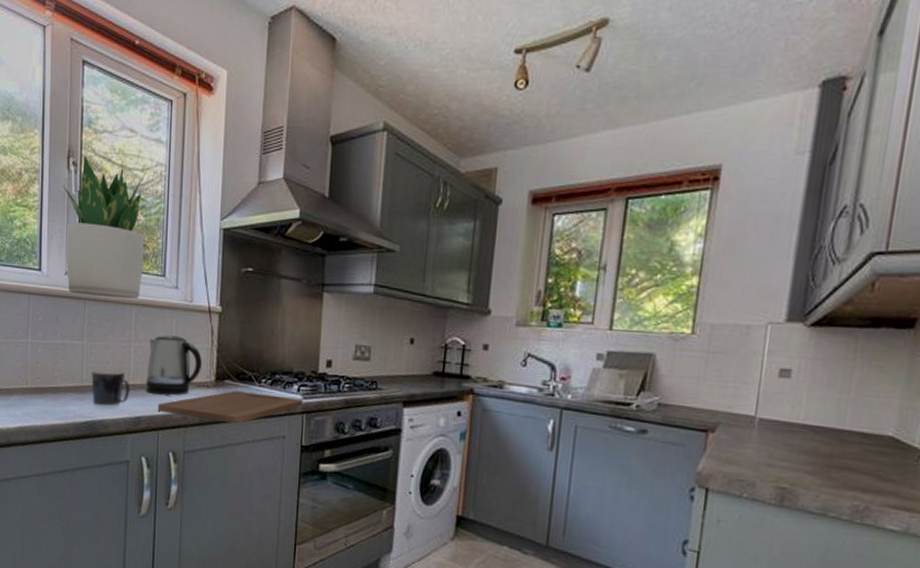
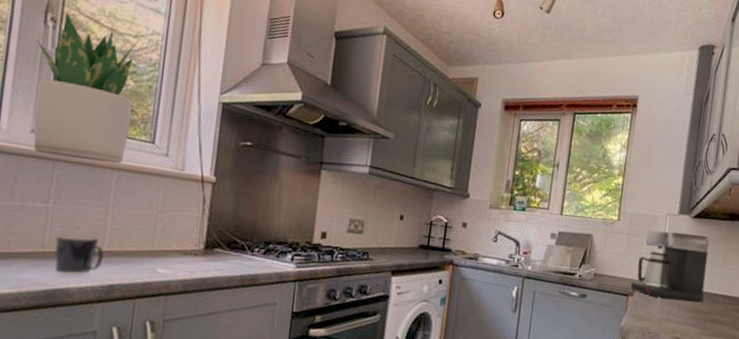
kettle: present [145,335,202,397] -> none [122,201,191,264]
cutting board: present [157,391,303,424] -> none [135,259,297,292]
coffee maker: none [711,345,836,441] -> present [631,230,709,302]

